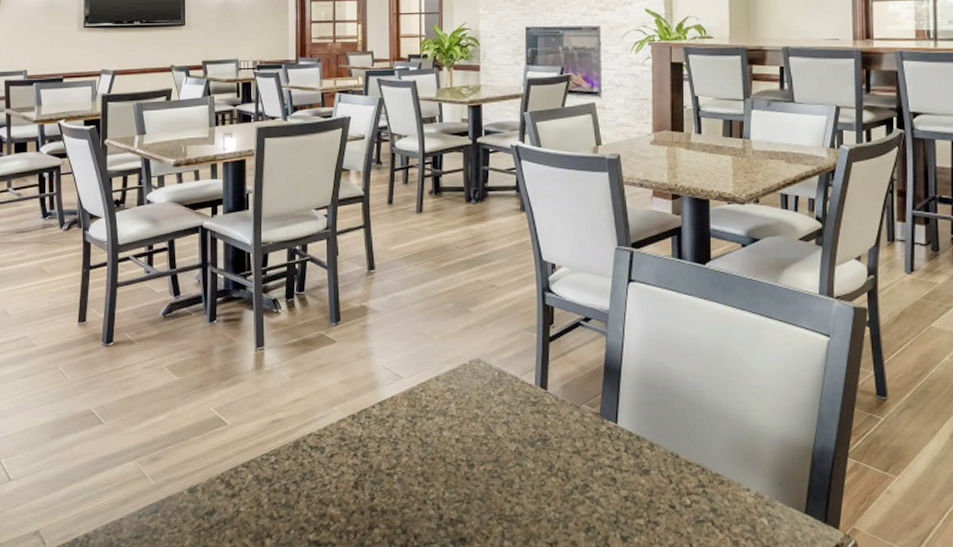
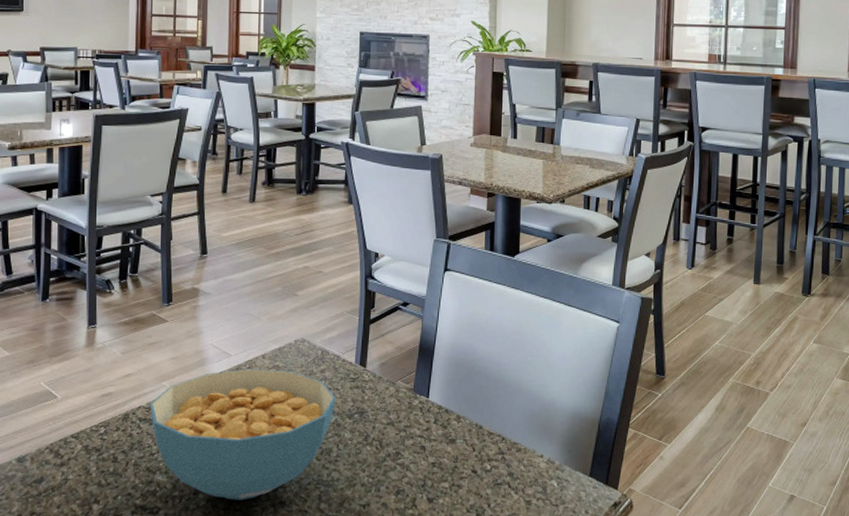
cereal bowl: none [320,392,516,536] -> present [149,368,336,500]

